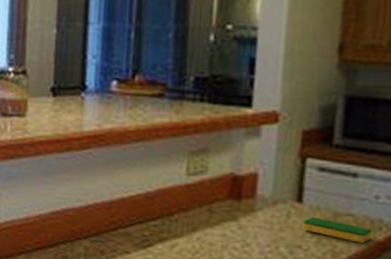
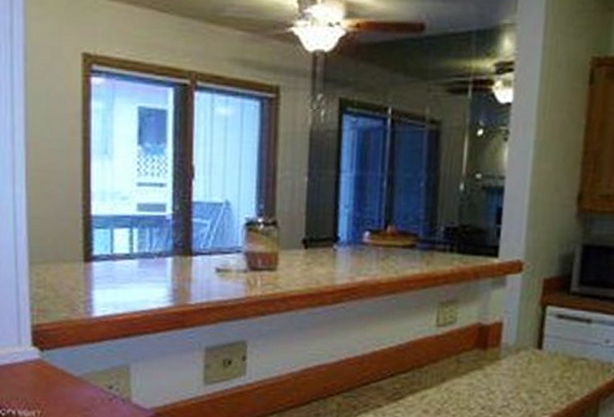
dish sponge: present [302,216,372,243] -> none [542,362,602,385]

